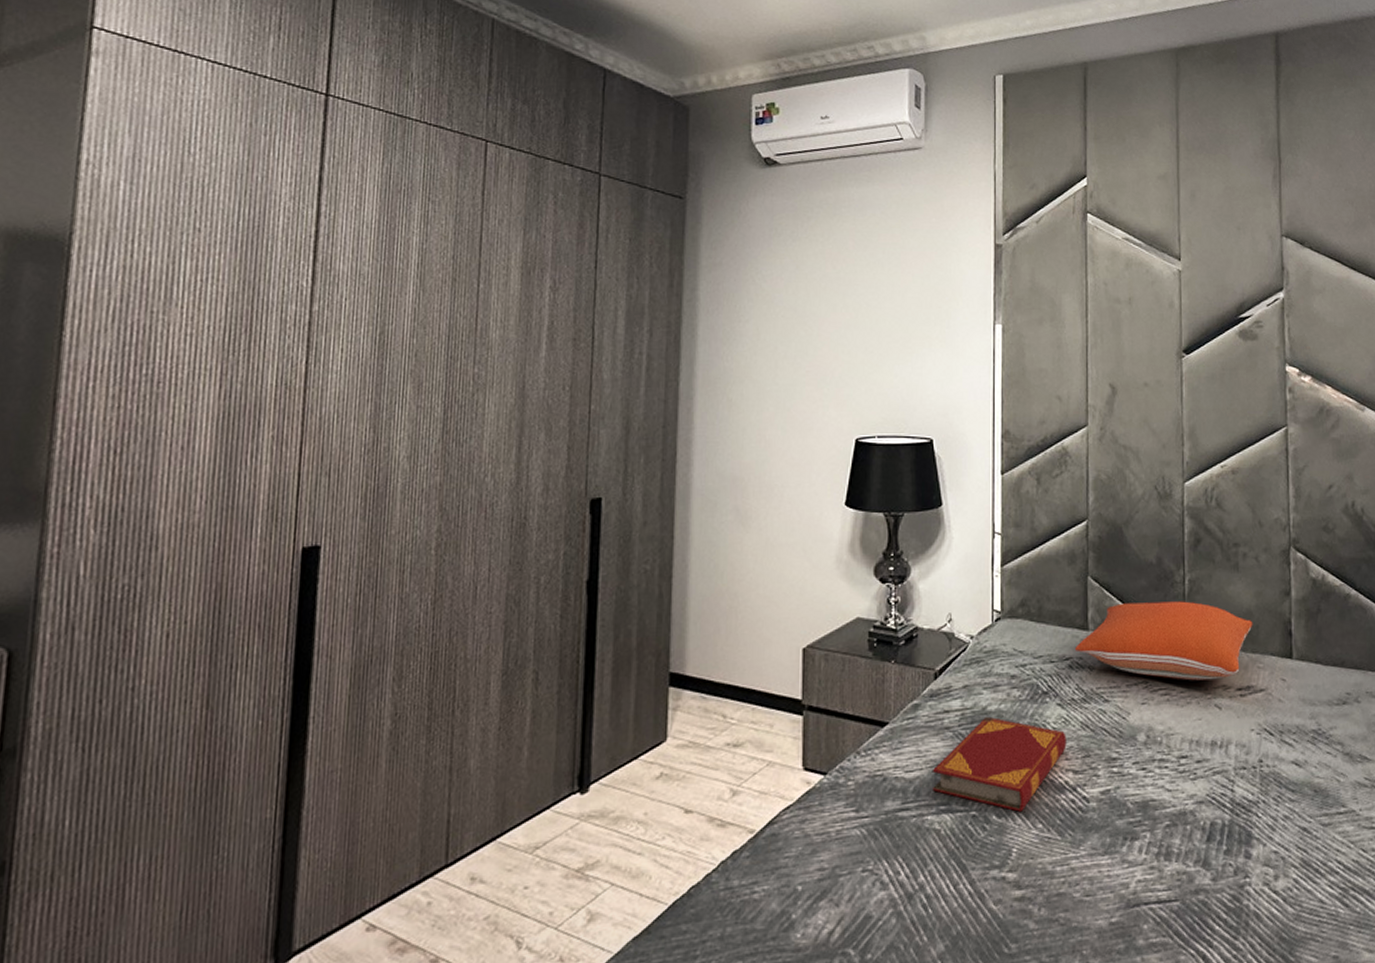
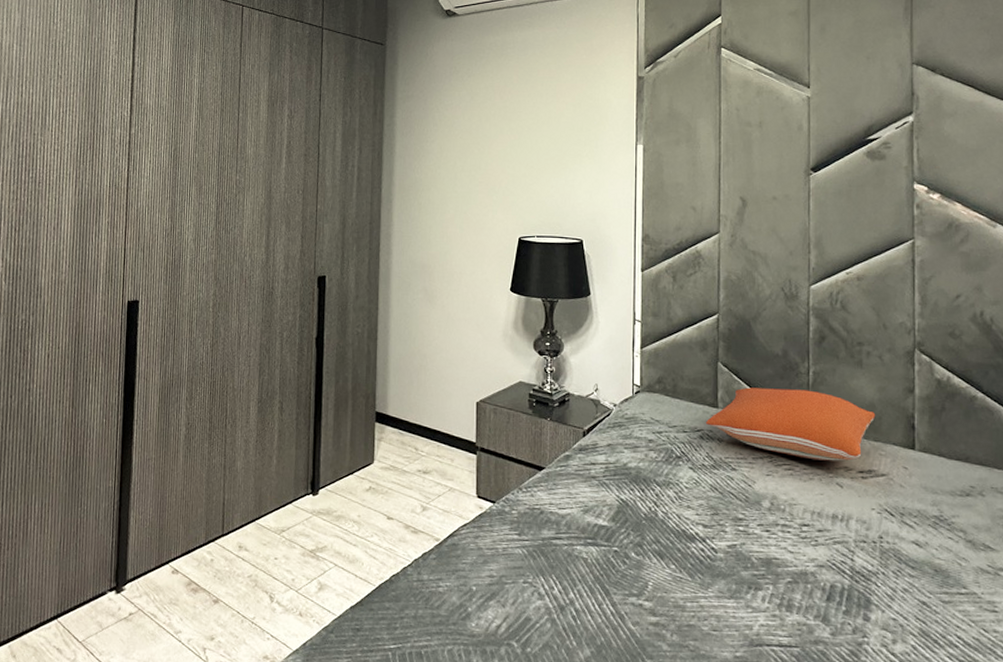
hardback book: present [933,716,1067,812] -> none [581,471,697,553]

